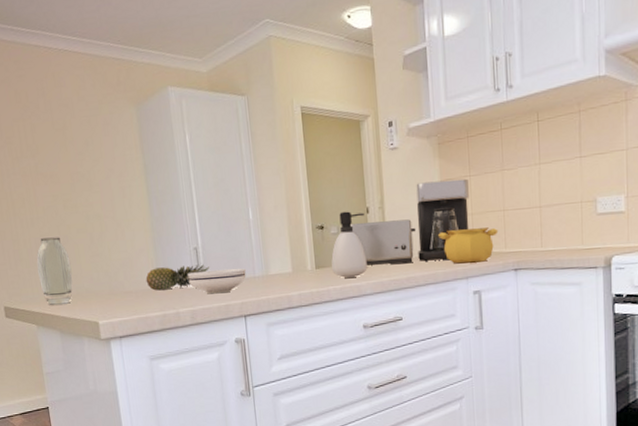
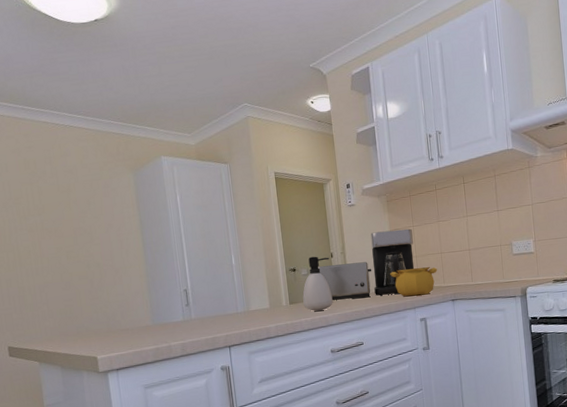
vase: present [36,237,73,305] -> none [40,283,74,344]
fruit: present [145,264,209,291] -> none [141,303,198,328]
bowl: present [188,268,246,294] -> none [178,306,230,329]

